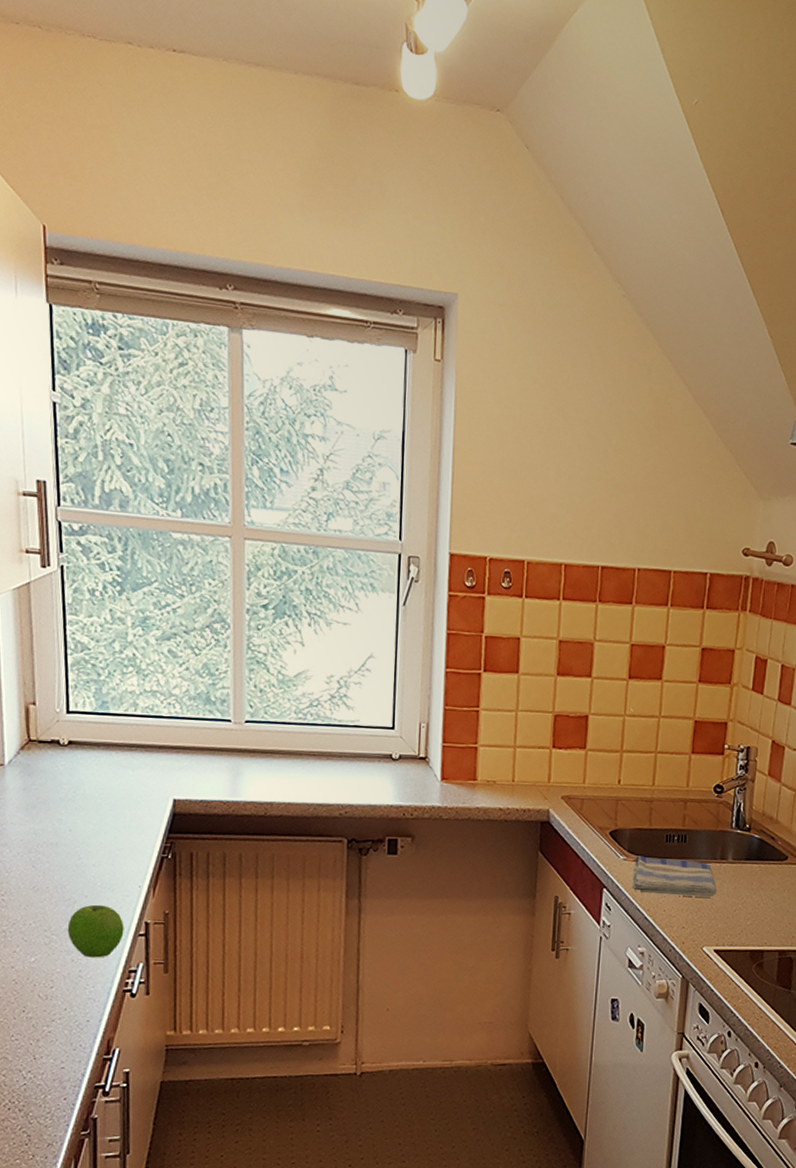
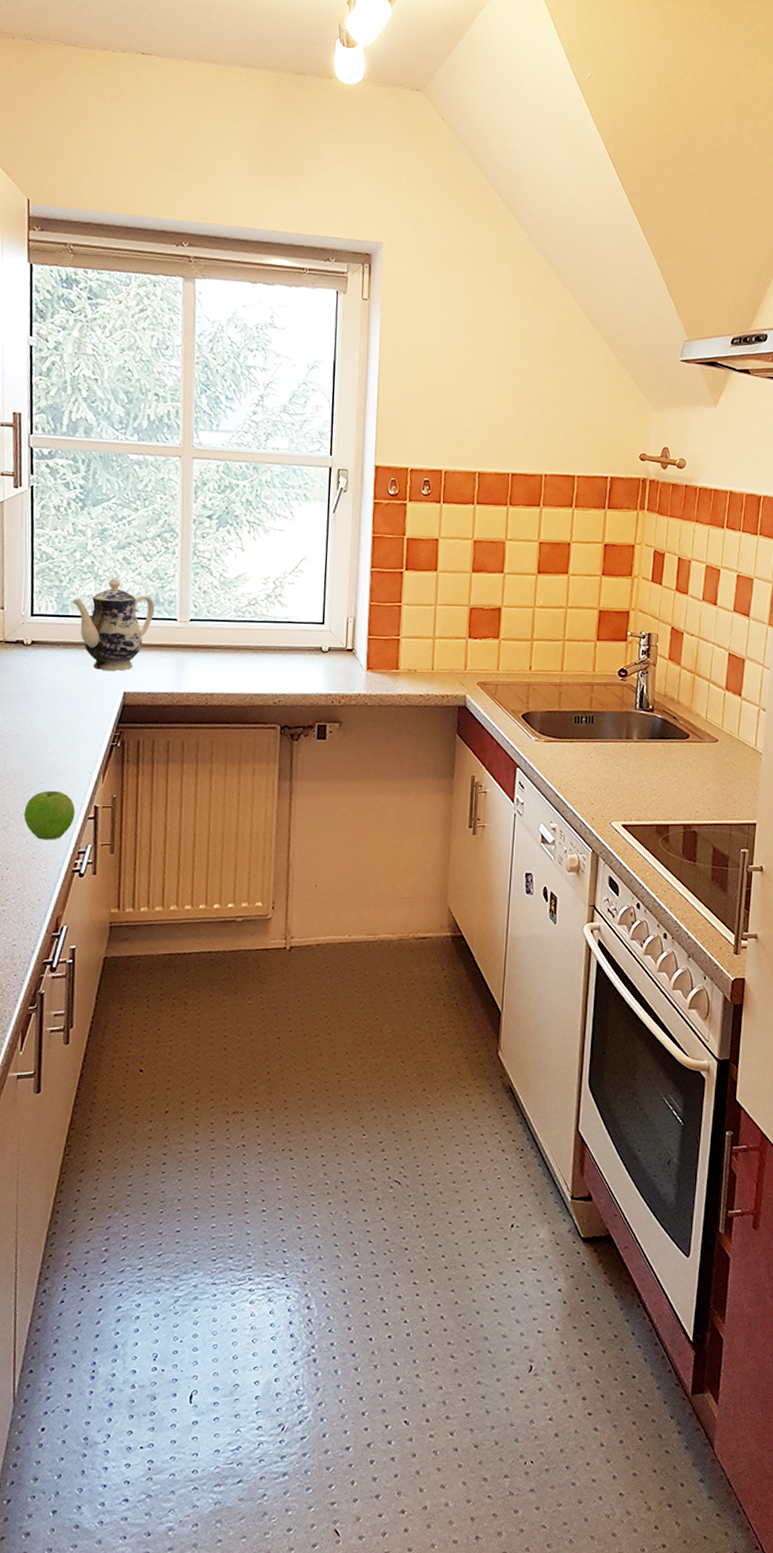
teapot: none [112,672,206,776] -> present [72,578,155,671]
dish towel: present [631,855,716,898] -> none [543,736,623,775]

